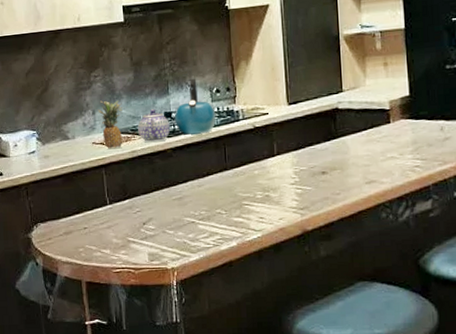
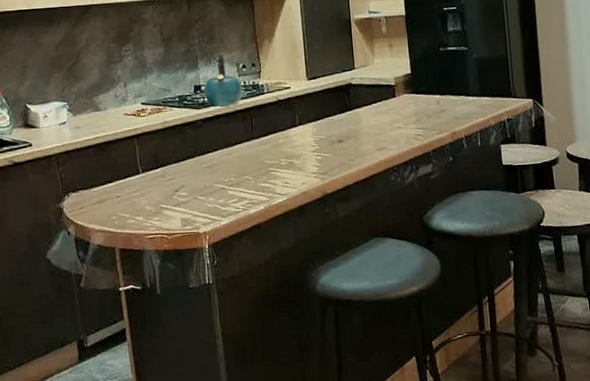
fruit: present [97,100,124,149] -> none [129,73,155,120]
teapot: present [138,109,171,143] -> none [169,82,201,114]

